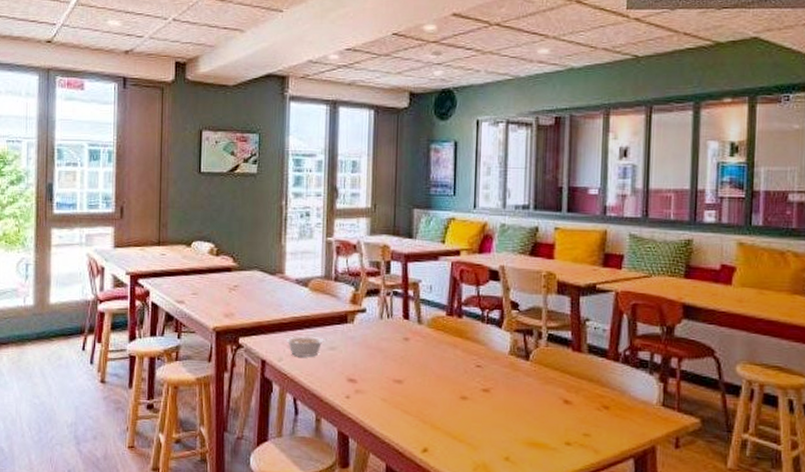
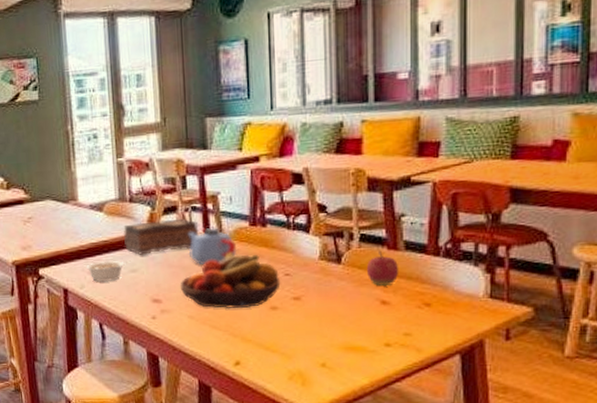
tissue box: none [325,301,399,334] -> present [123,218,199,255]
fruit bowl: none [376,339,472,396] -> present [180,252,281,309]
teapot: none [387,313,433,350] -> present [188,226,238,265]
apple: none [552,351,582,385] -> present [366,250,399,286]

